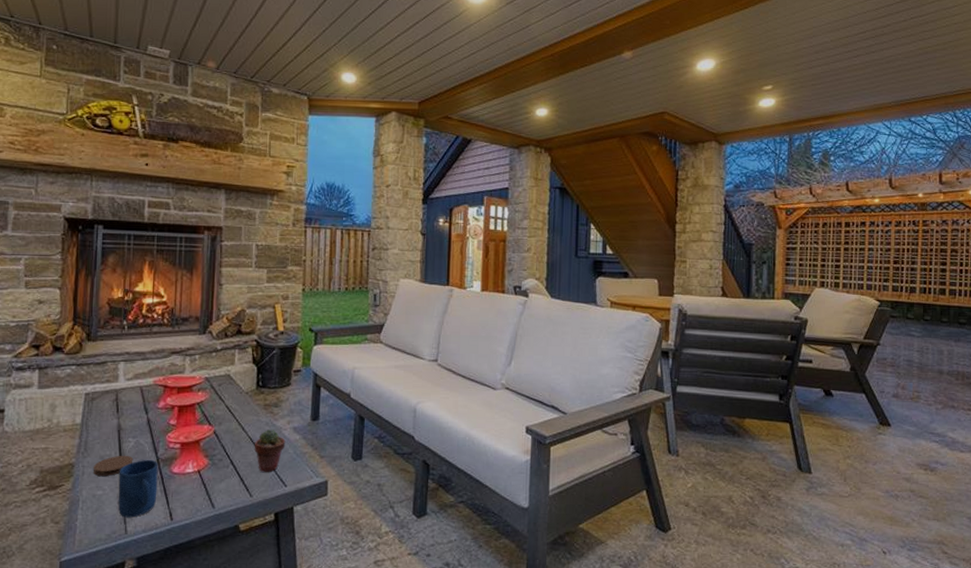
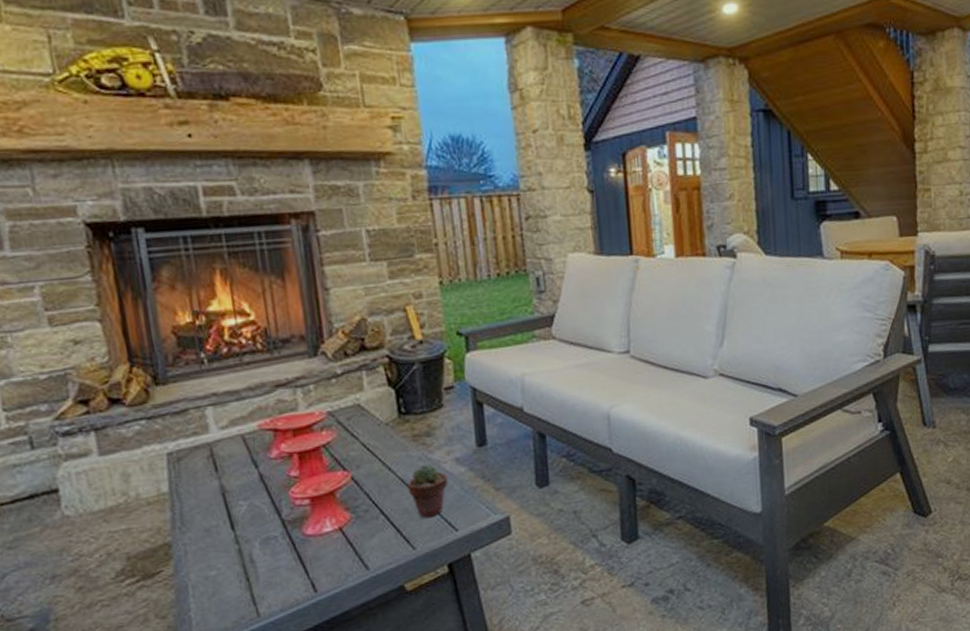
coaster: present [92,455,134,476] -> none [197,522,251,553]
mug: present [118,459,158,518] -> none [234,523,291,598]

